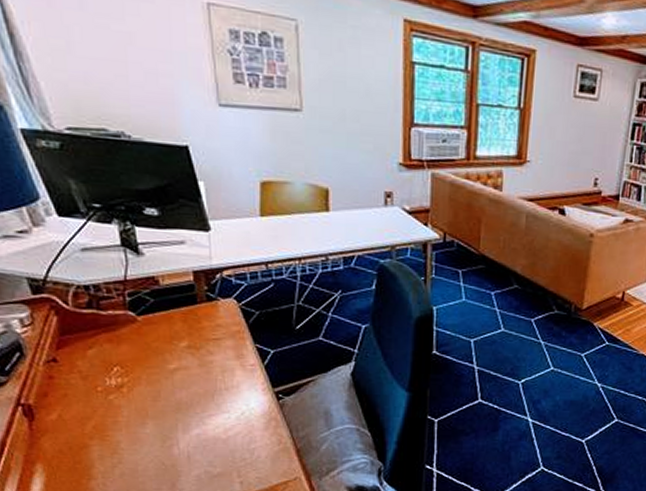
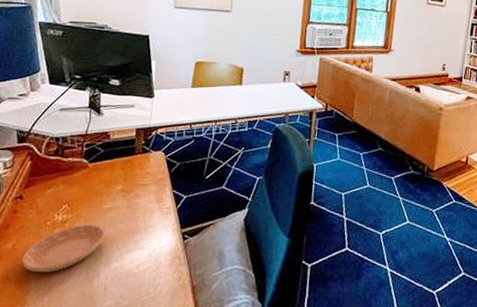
saucer: none [74,388,178,444] -> present [21,224,106,273]

